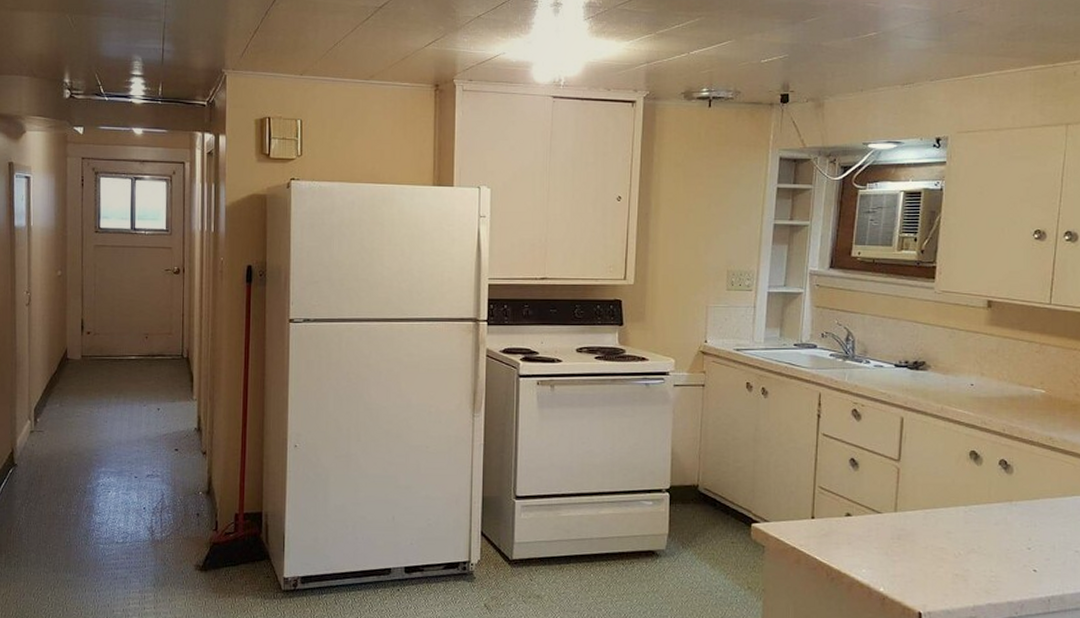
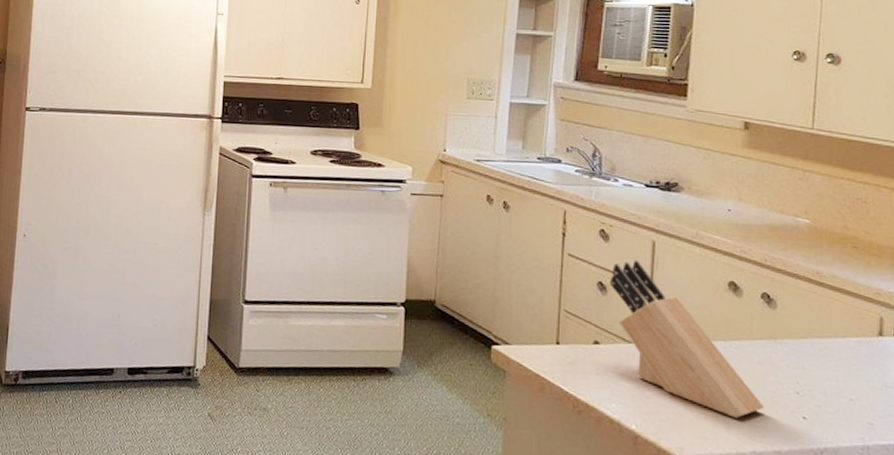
knife block: none [861,436,999,575] -> present [609,259,764,418]

